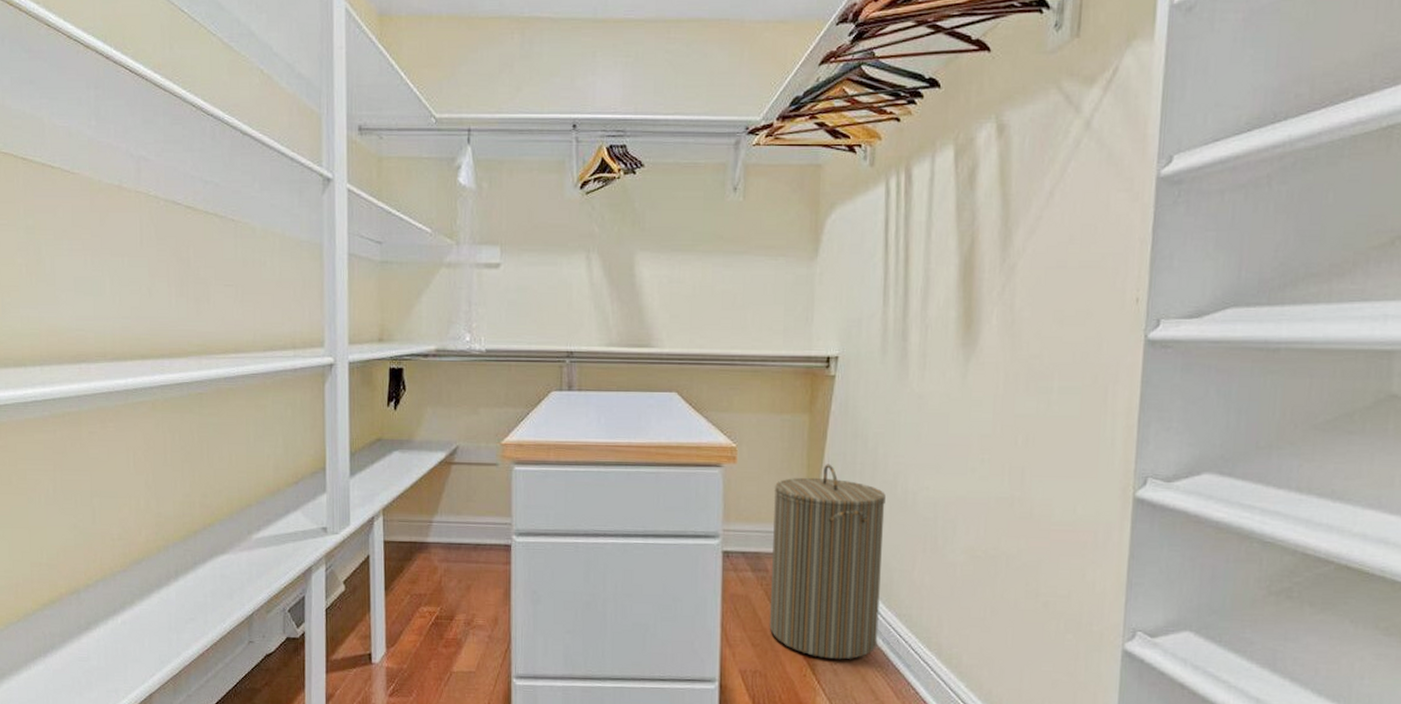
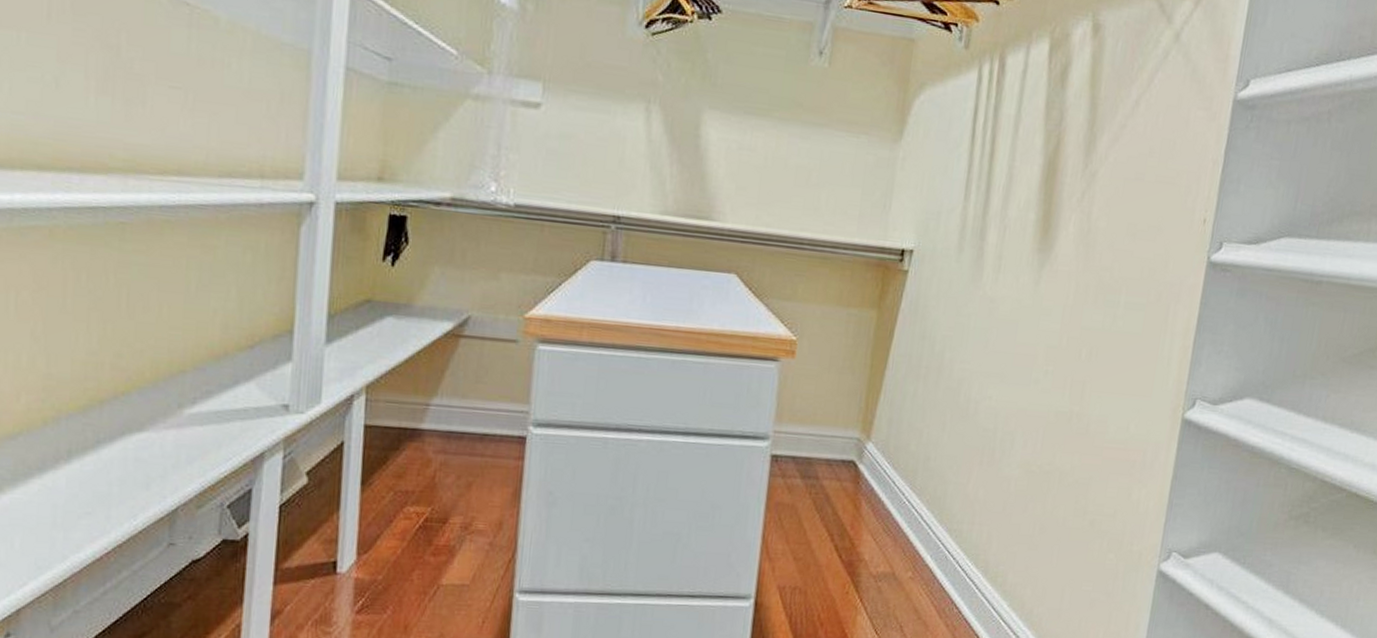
laundry hamper: present [769,464,886,660] -> none [814,365,948,576]

